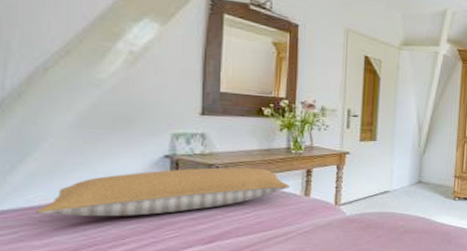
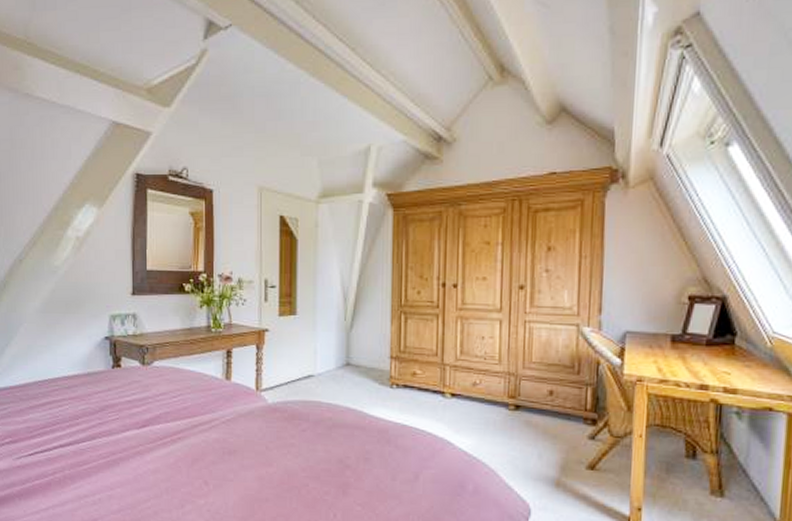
pillow: present [36,167,290,216] -> none [18,348,211,397]

